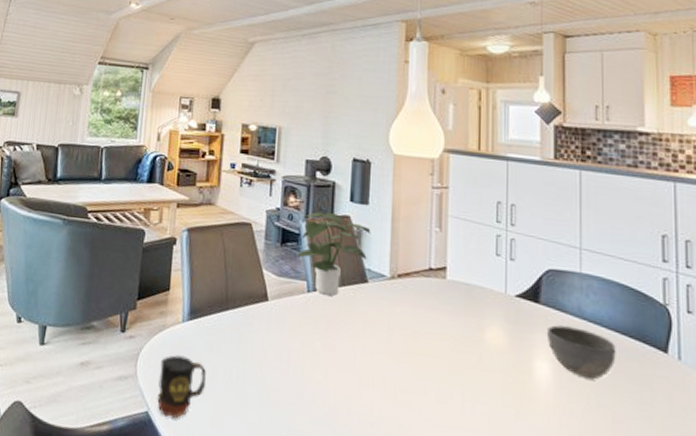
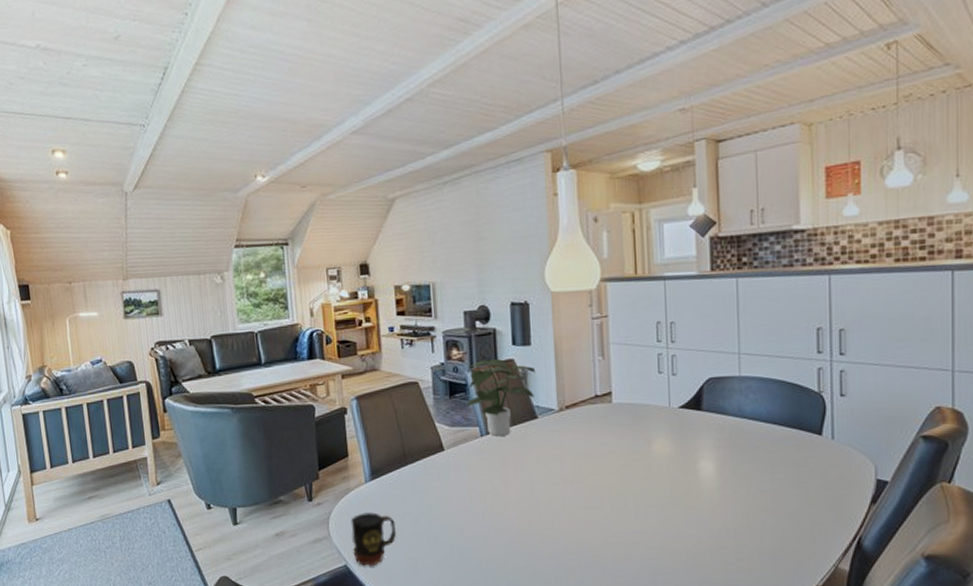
bowl: present [546,325,616,380] -> none [709,426,775,470]

